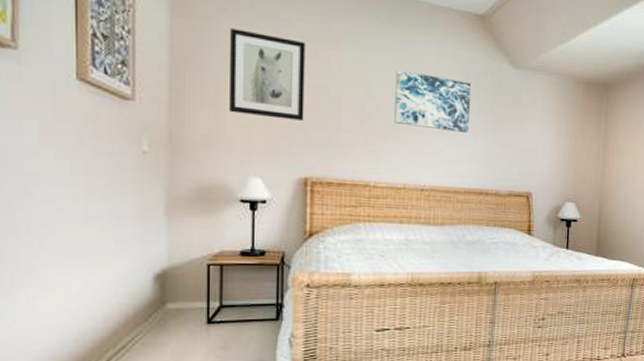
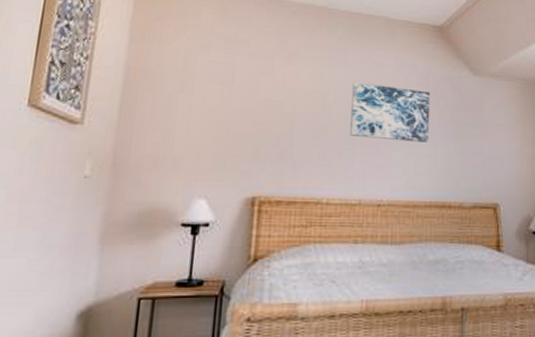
wall art: present [230,28,306,121] -> none [179,50,262,137]

